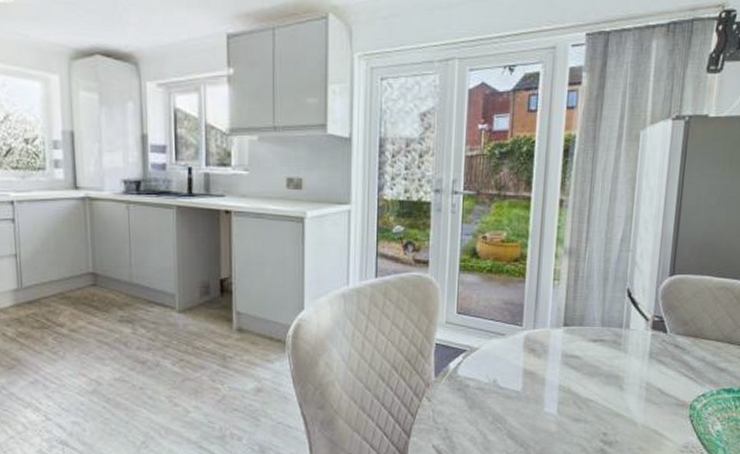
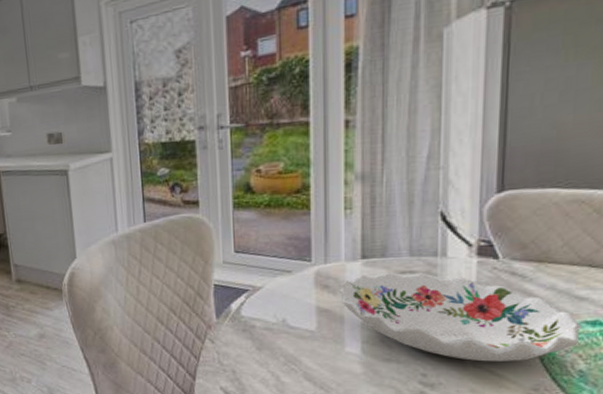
decorative bowl: none [543,339,721,423] -> present [338,272,582,362]

